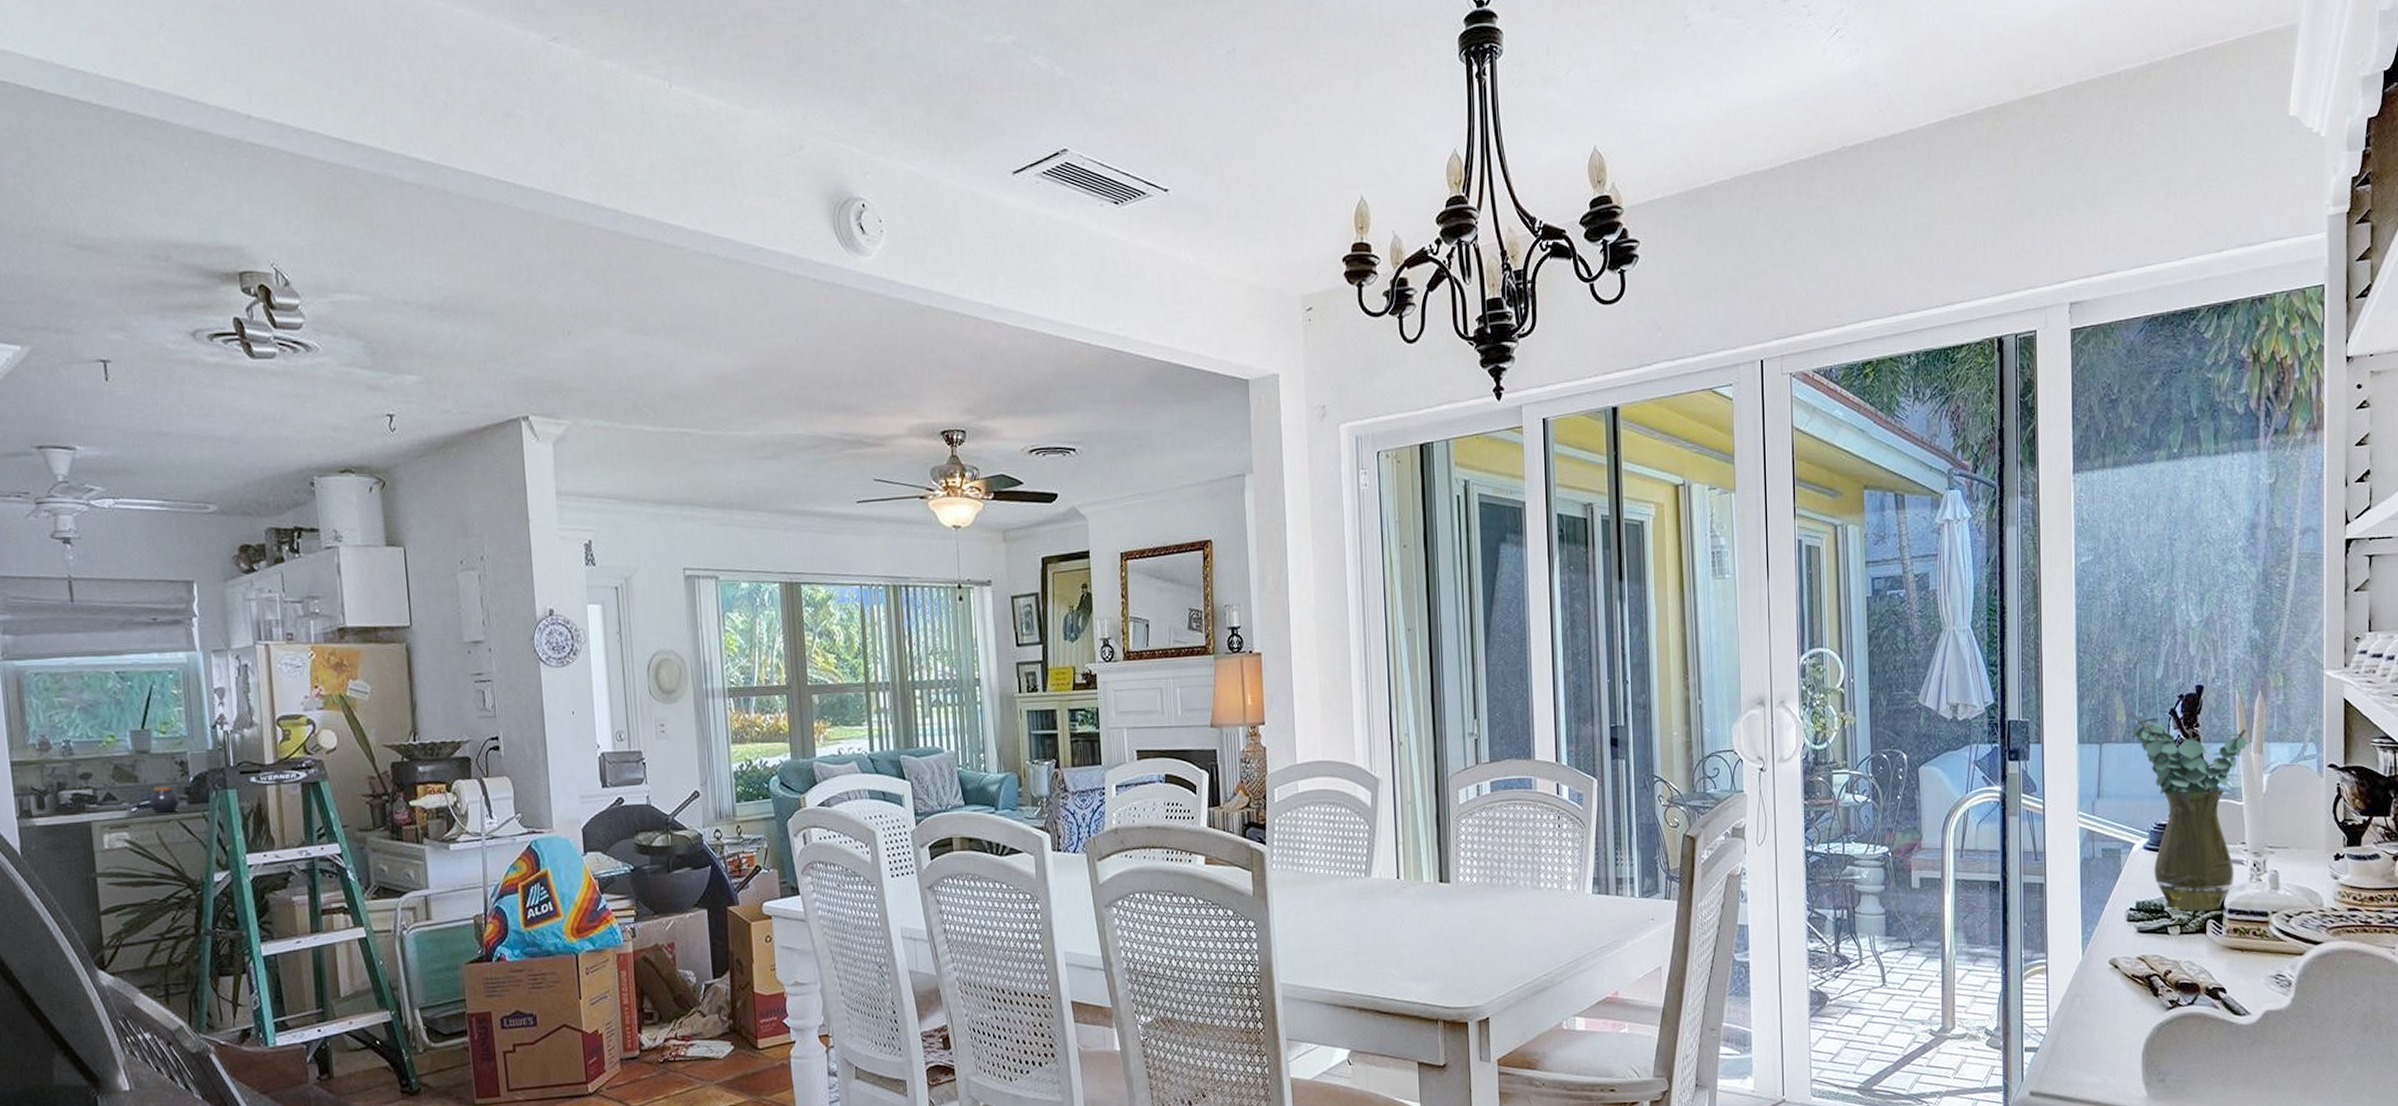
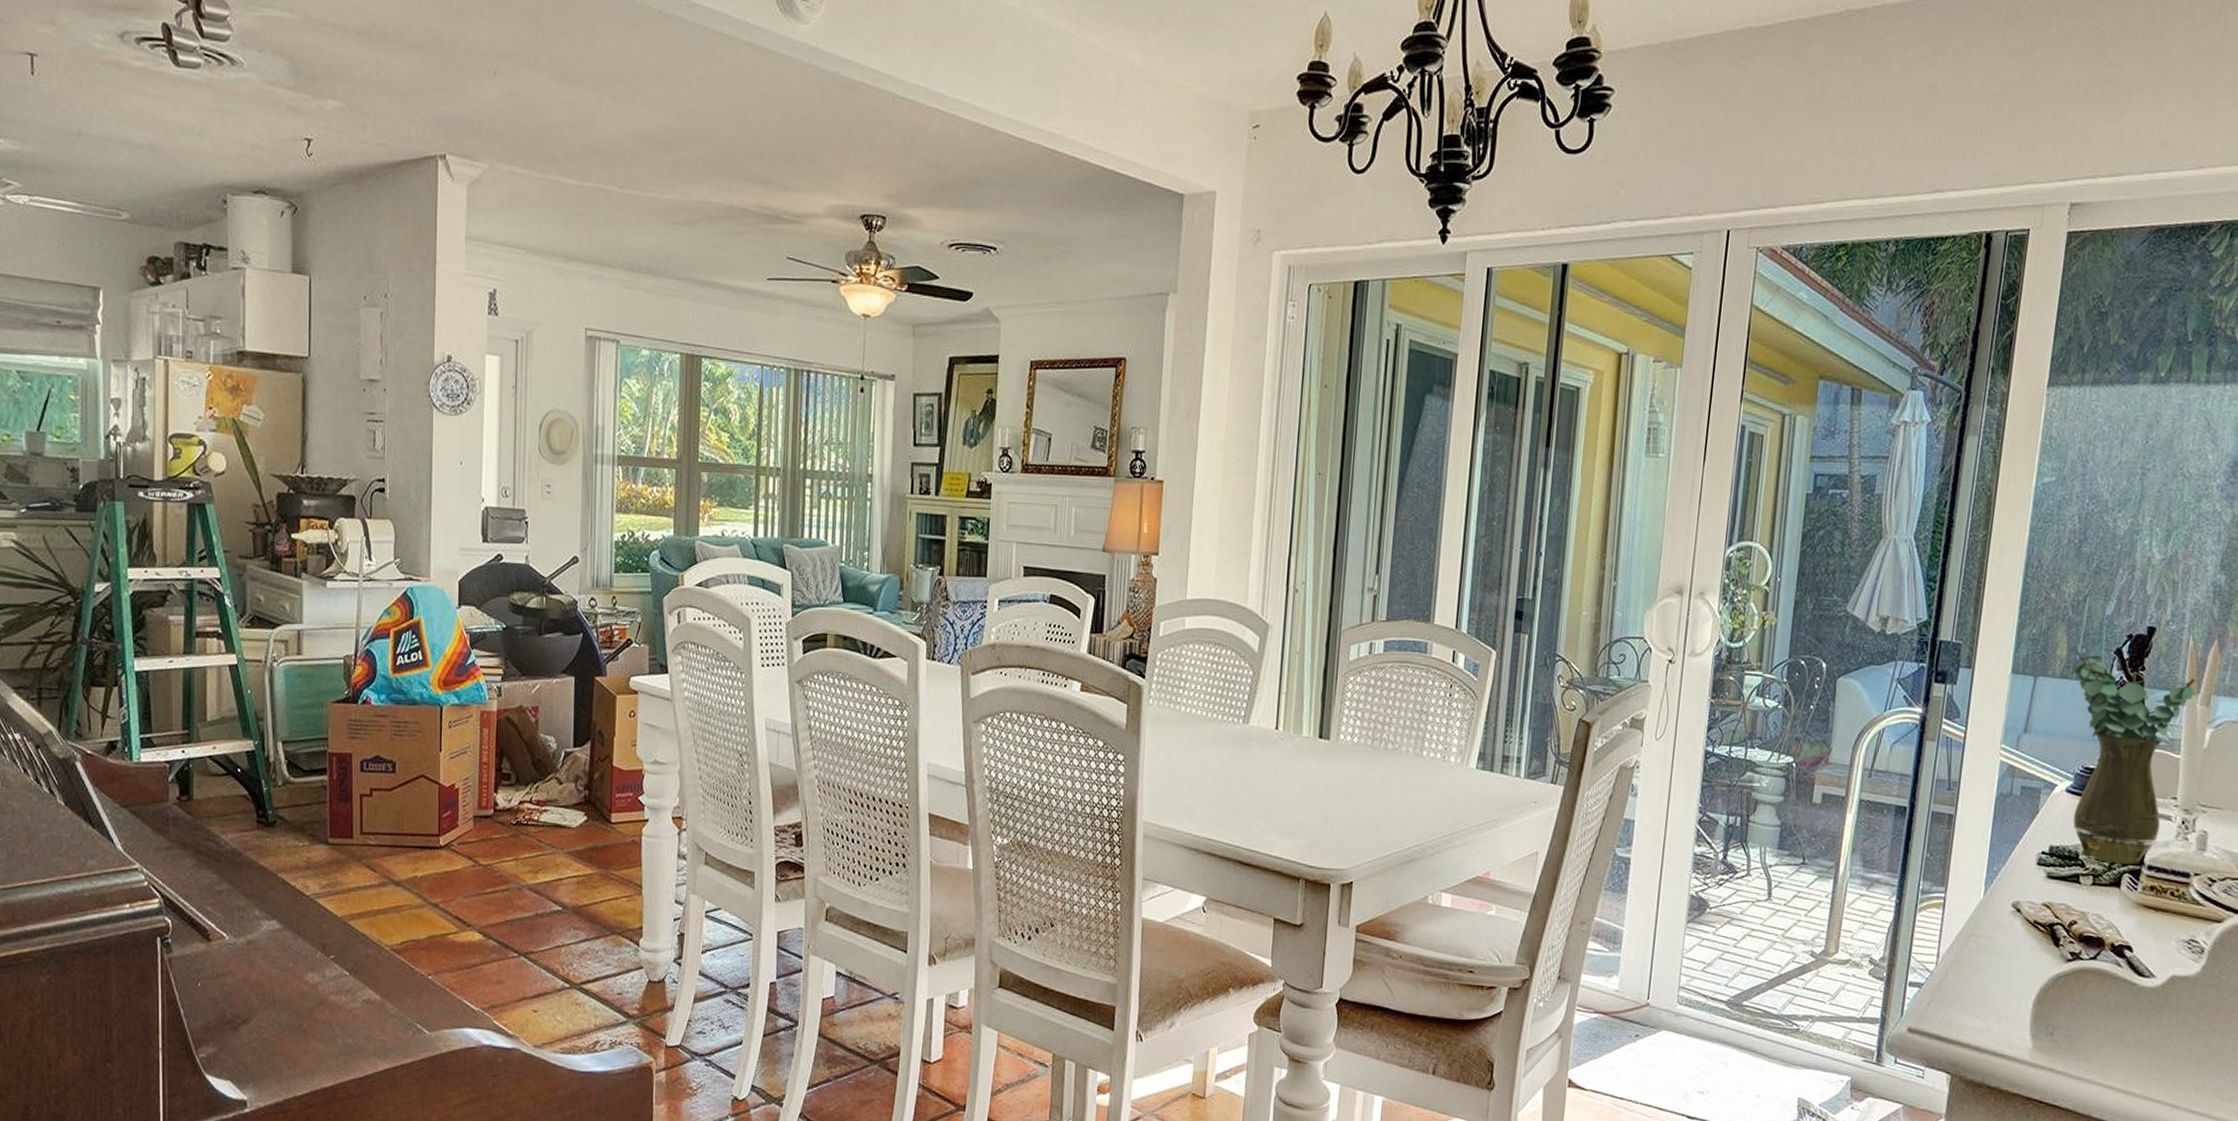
jar: present [148,786,179,813] -> none [38,490,67,518]

